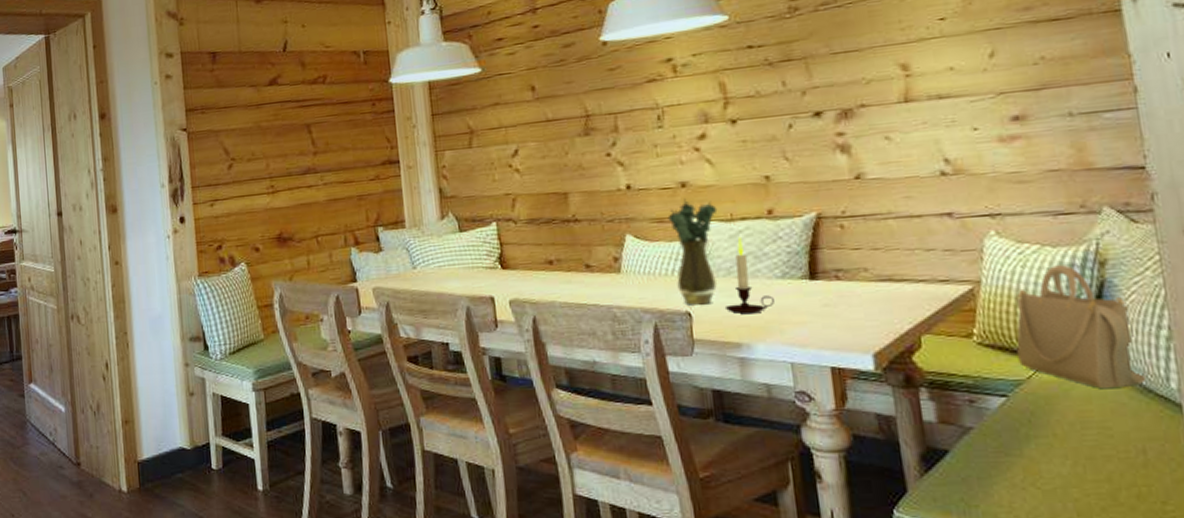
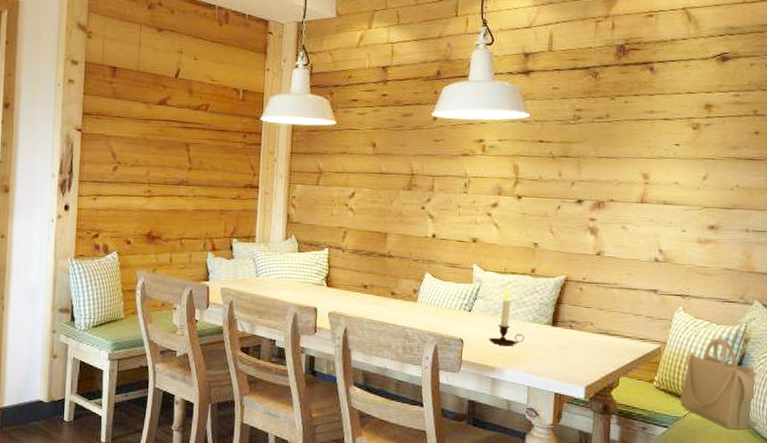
vase: present [668,198,718,305] -> none [457,251,496,335]

